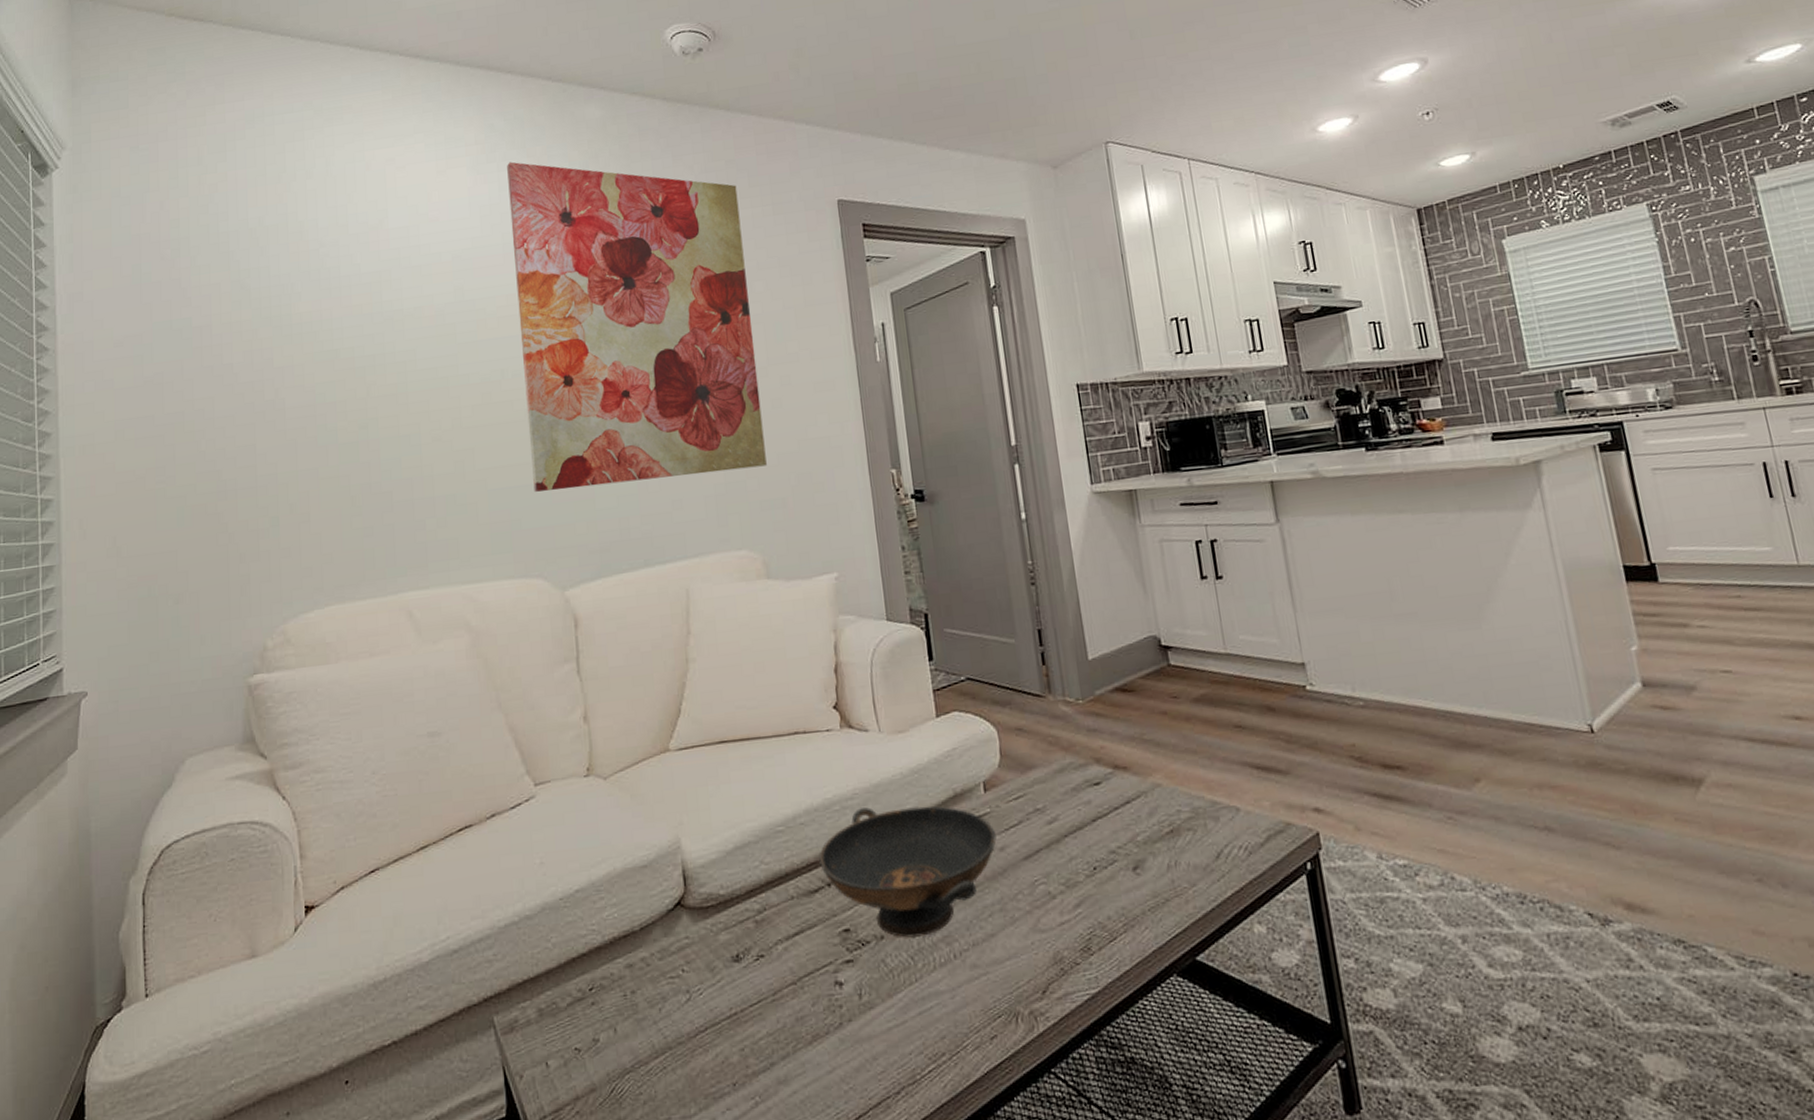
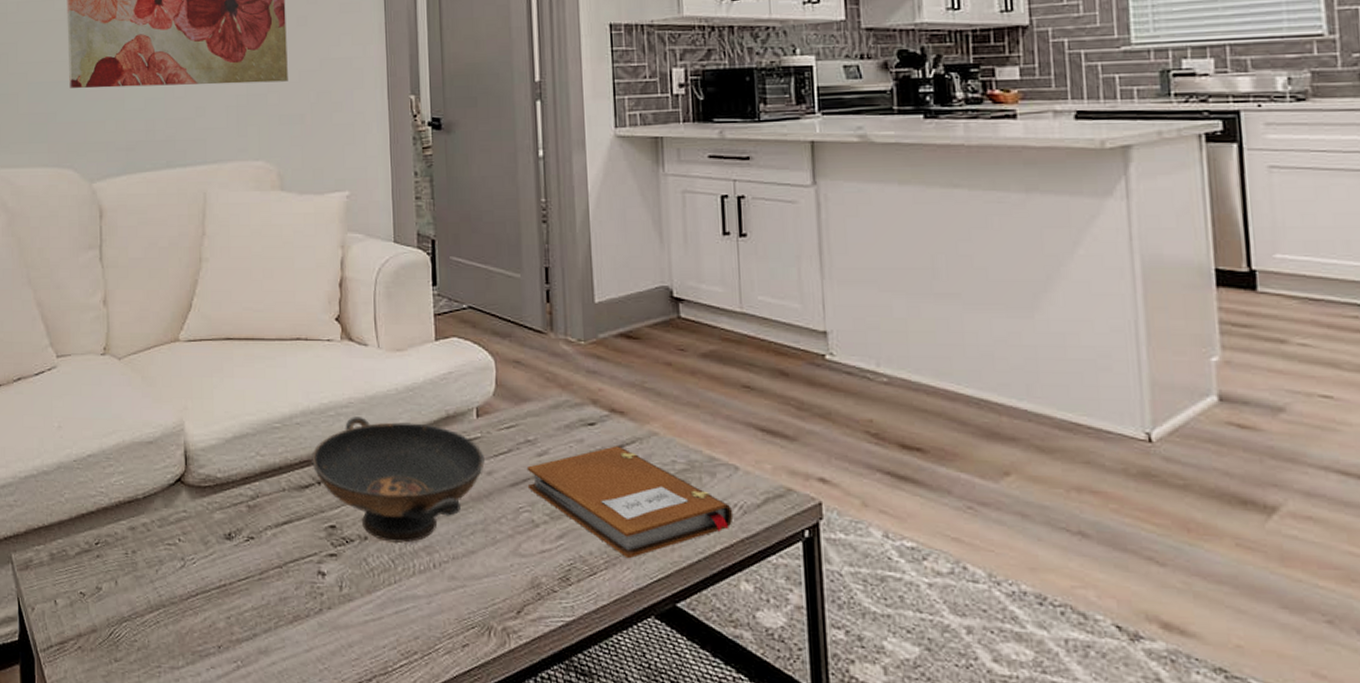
notebook: none [1038,802,1240,918] -> present [526,446,734,559]

